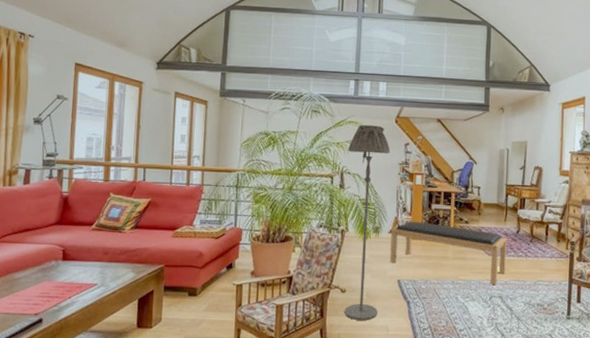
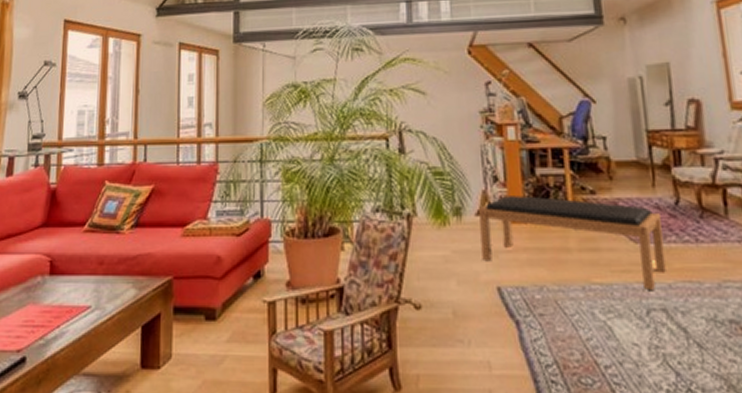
floor lamp: present [344,124,391,320] -> none [404,60,472,353]

